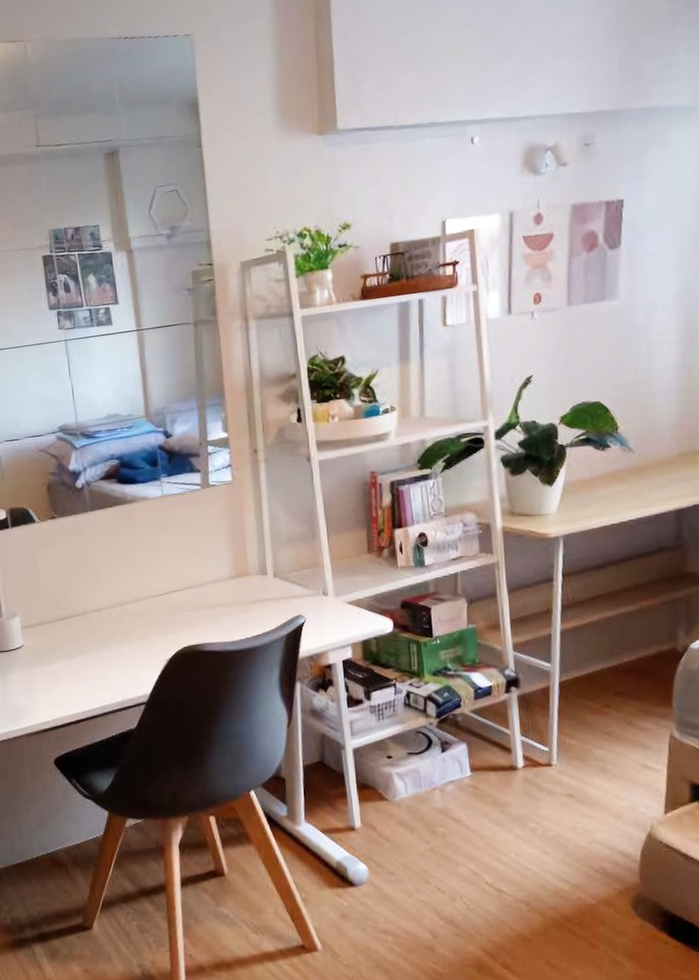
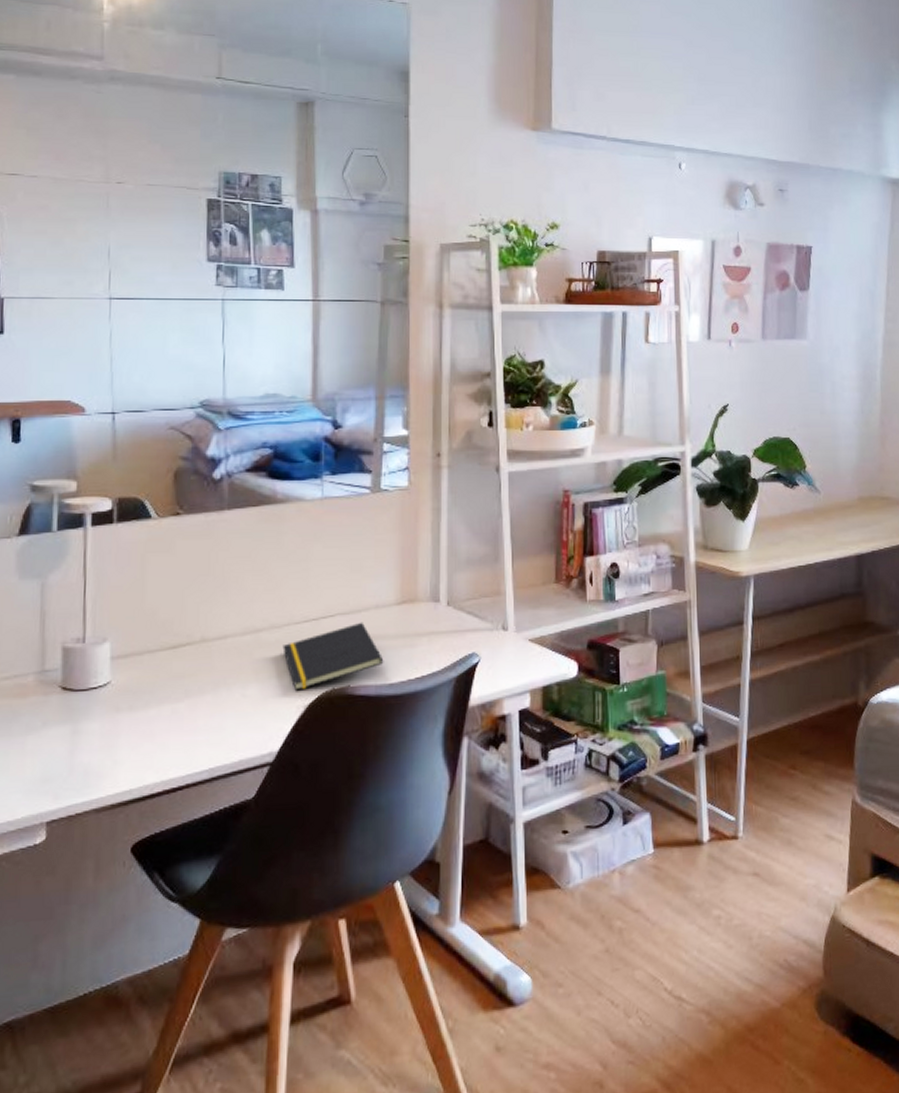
notepad: none [144,593,226,648] -> present [282,622,384,691]

